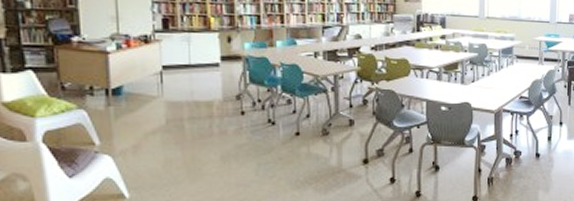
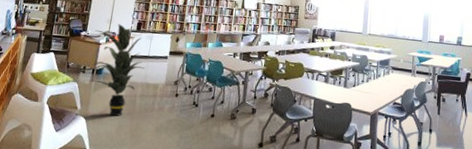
indoor plant: none [94,22,188,148] -> present [92,24,145,116]

